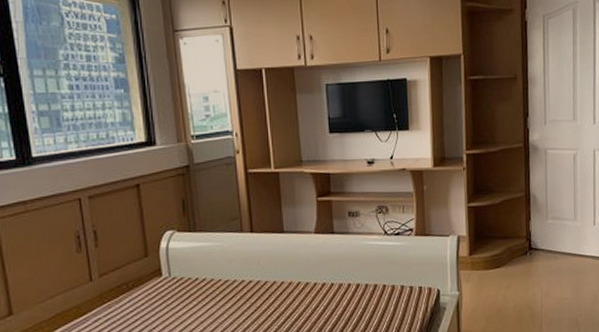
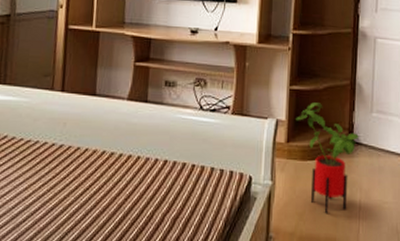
house plant: none [475,216,536,314] -> present [295,102,359,213]

